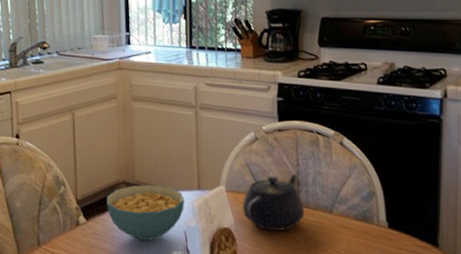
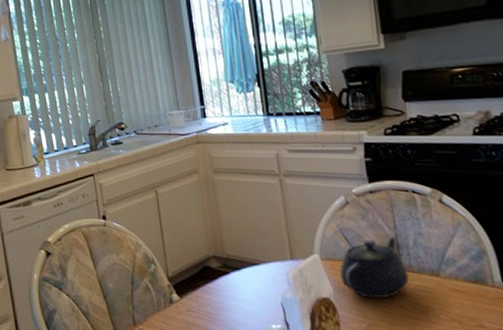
cereal bowl: present [107,184,184,240] -> none [198,257,279,315]

